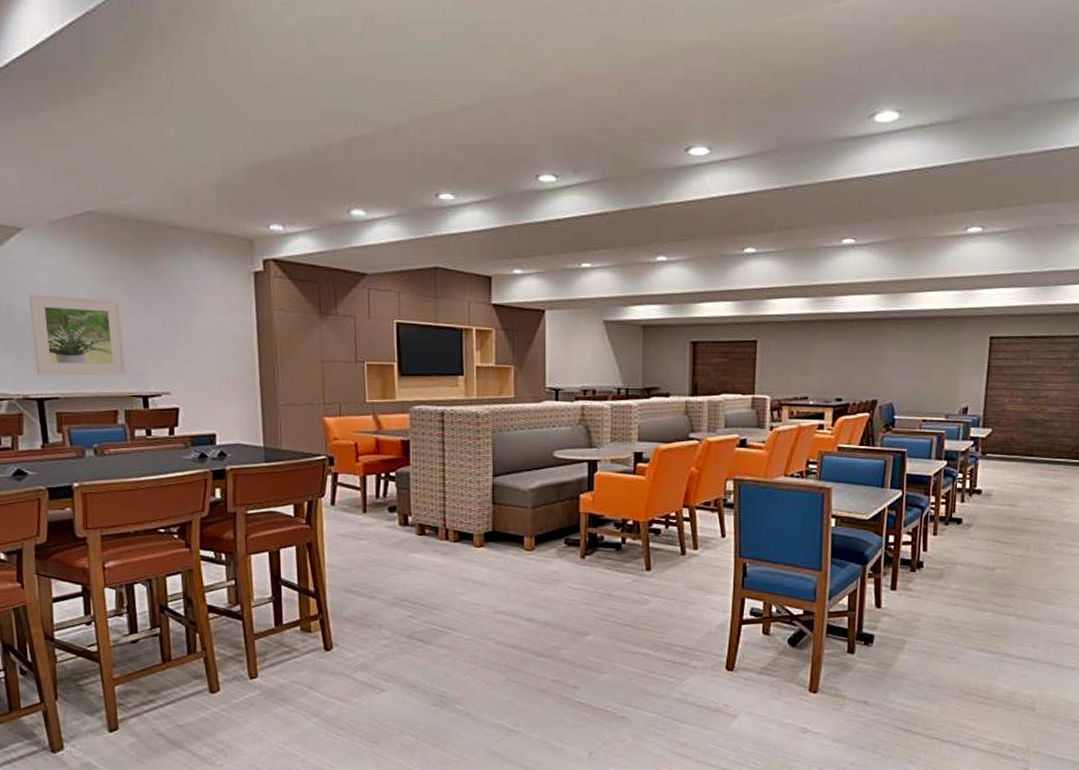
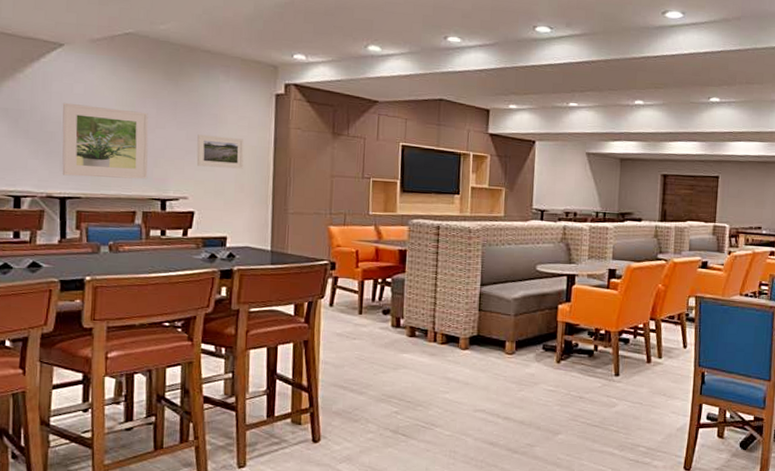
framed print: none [174,322,226,358] -> present [196,134,244,169]

